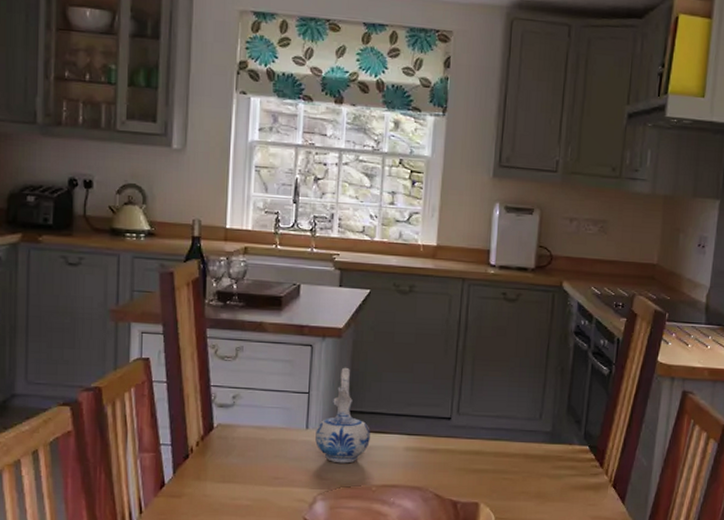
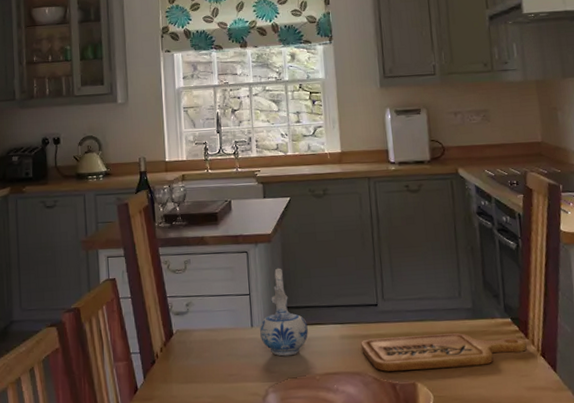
cutting board: none [426,453,600,491] -> present [361,333,527,372]

